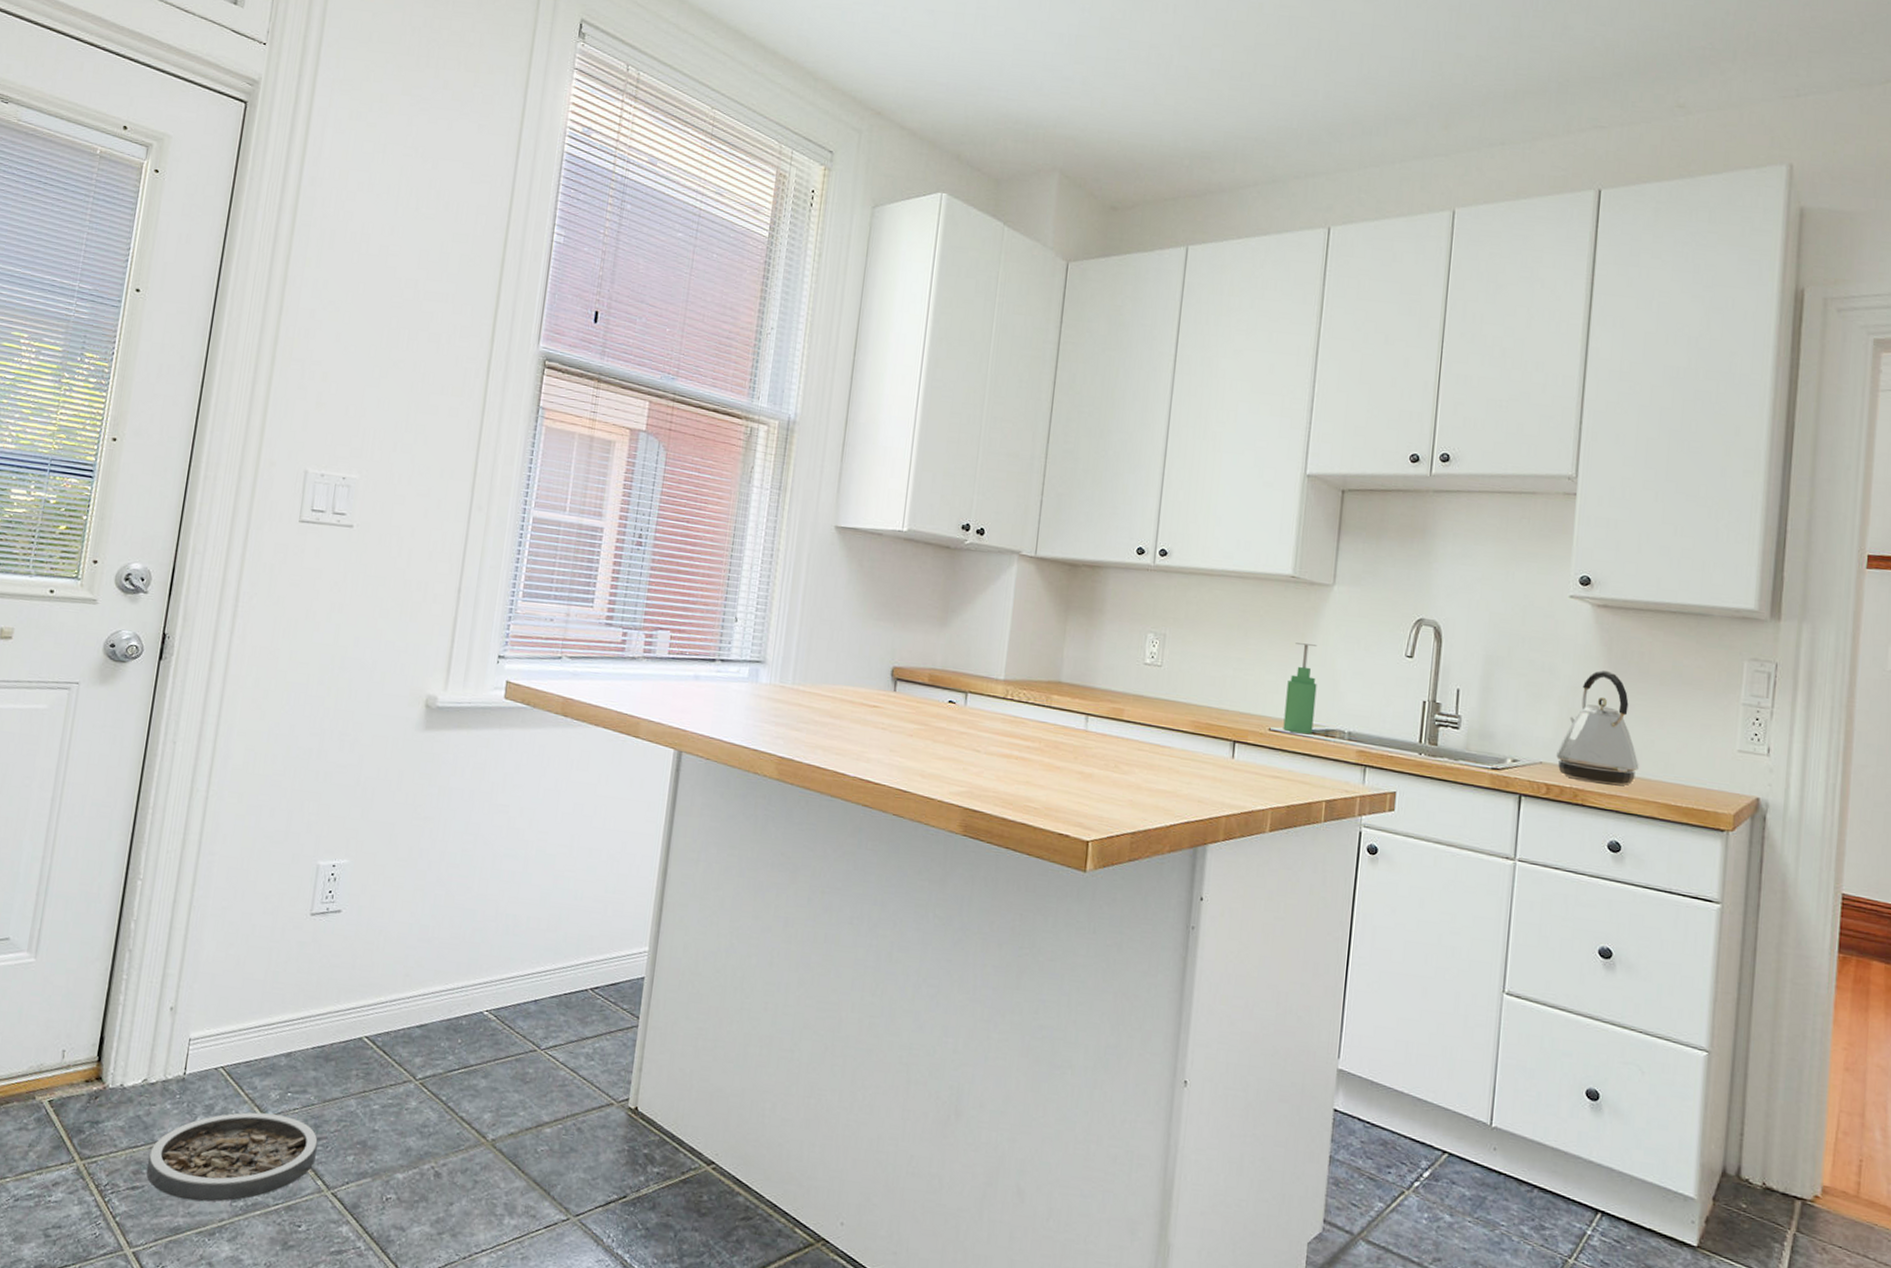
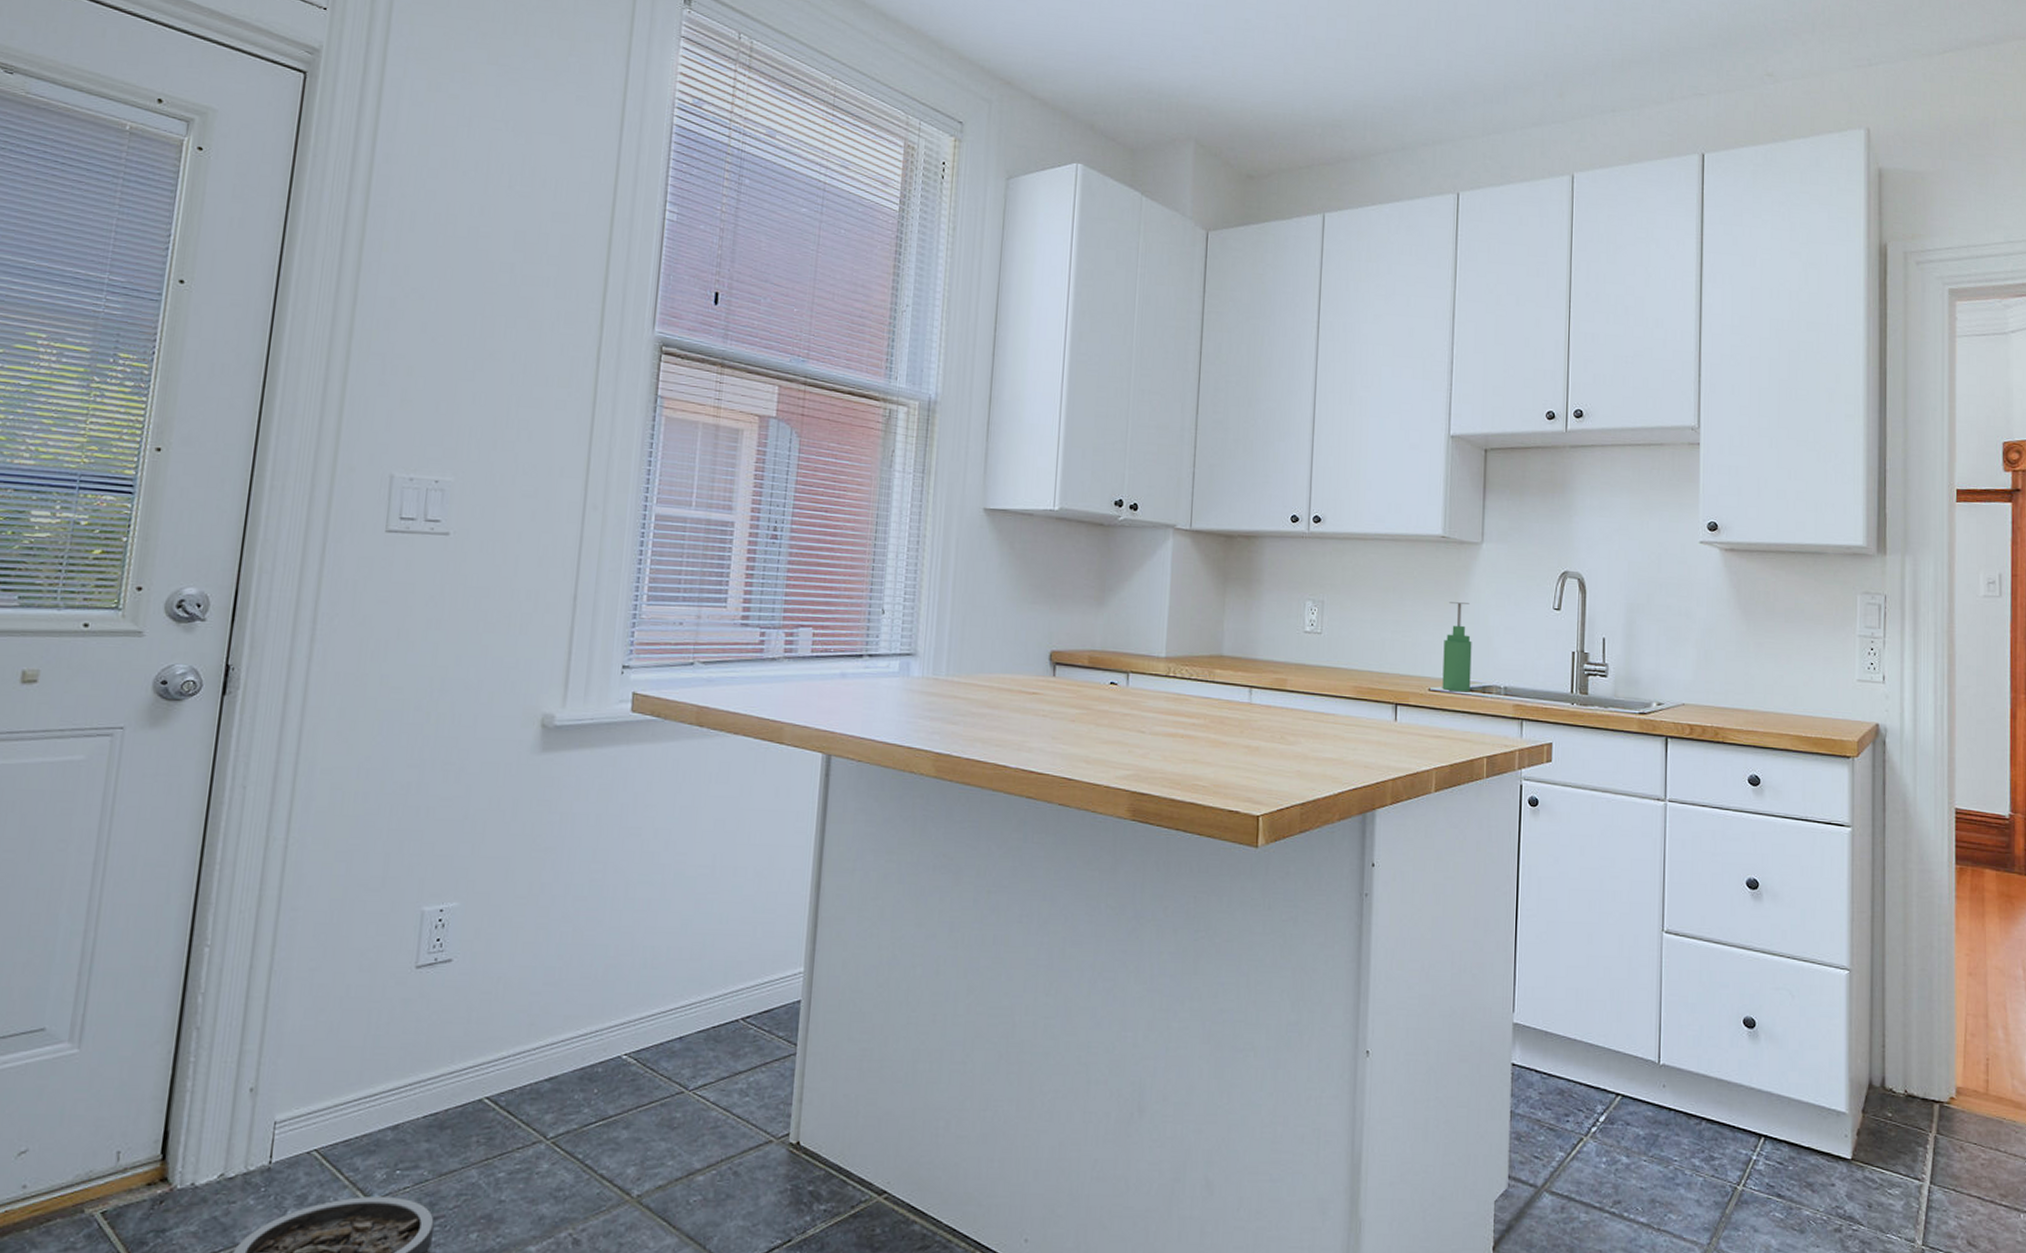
kettle: present [1555,670,1639,786] -> none [1696,612,1771,722]

